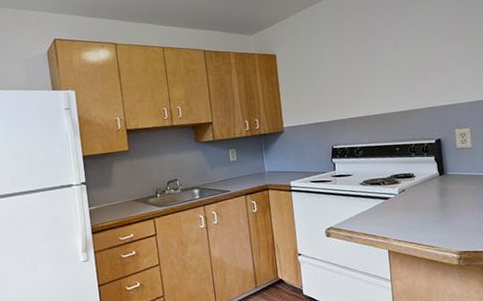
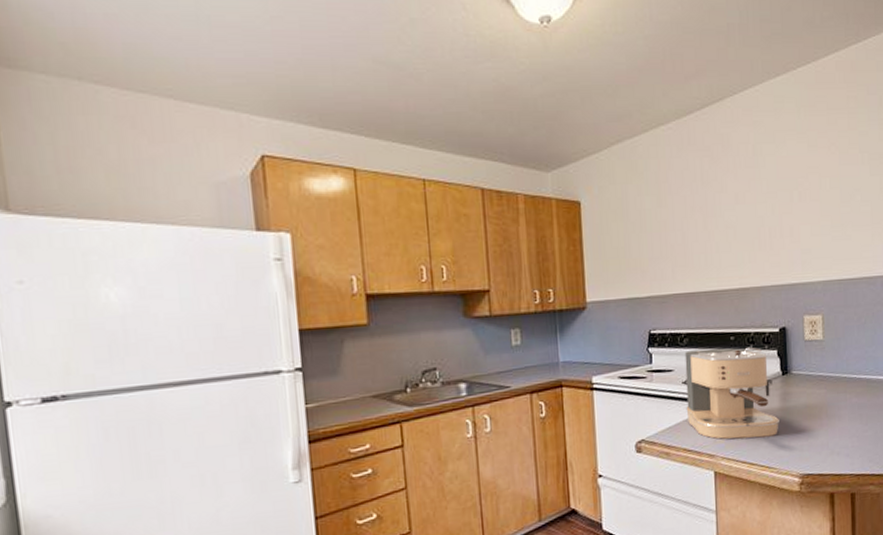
coffee maker: none [360,155,439,226] -> present [684,347,779,439]

